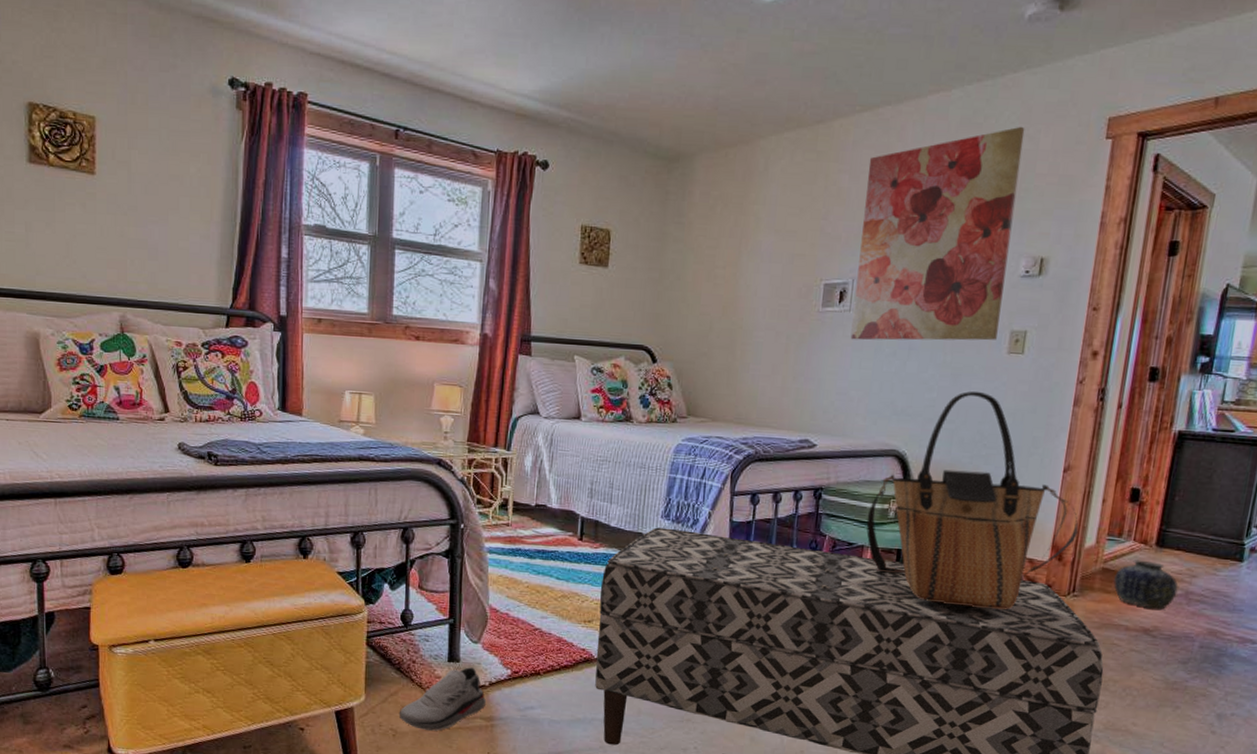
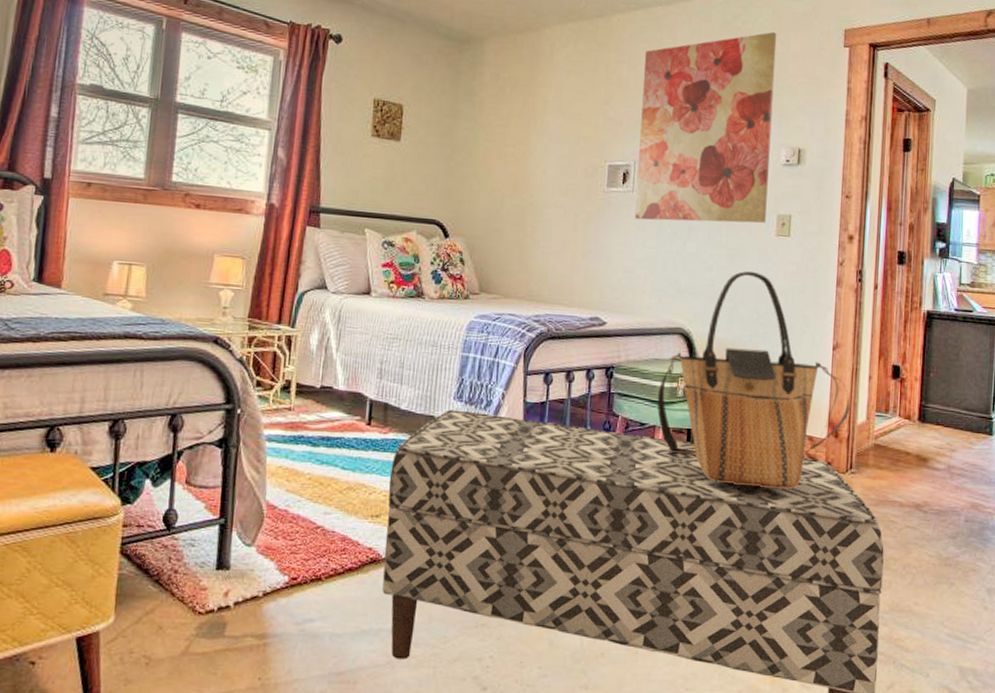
shoe: present [398,667,486,731] -> none [154,575,258,655]
vase: present [1113,559,1179,610] -> none [884,435,941,484]

